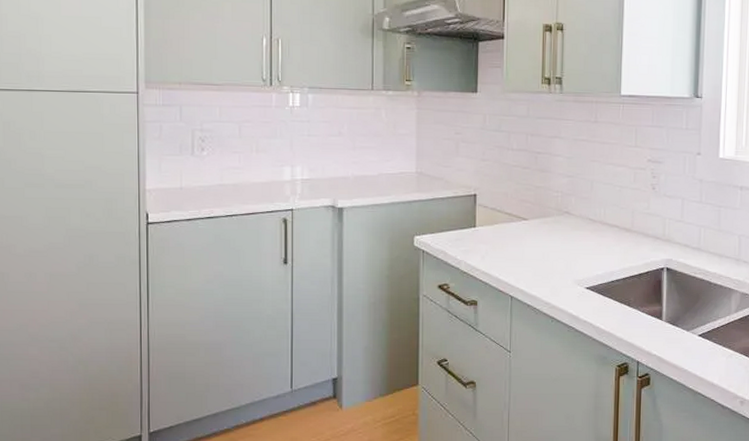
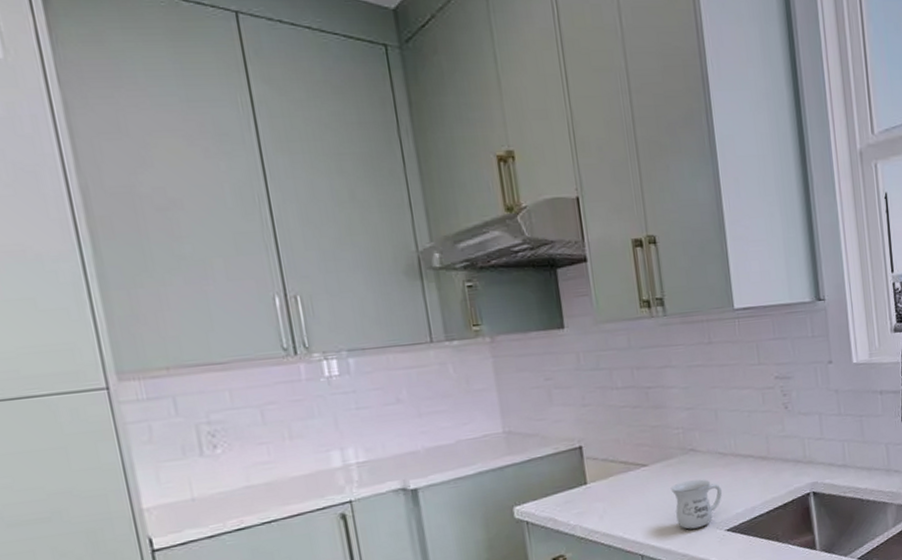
mug: none [544,239,587,281] -> present [670,479,722,530]

